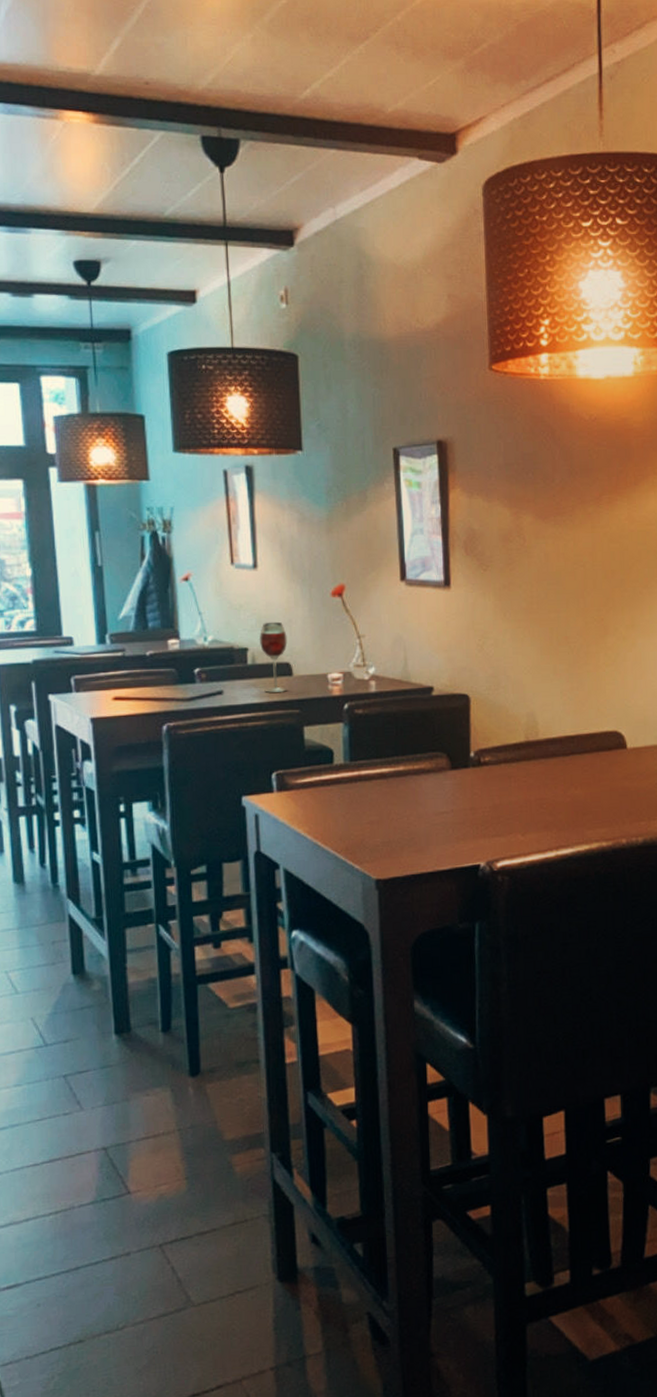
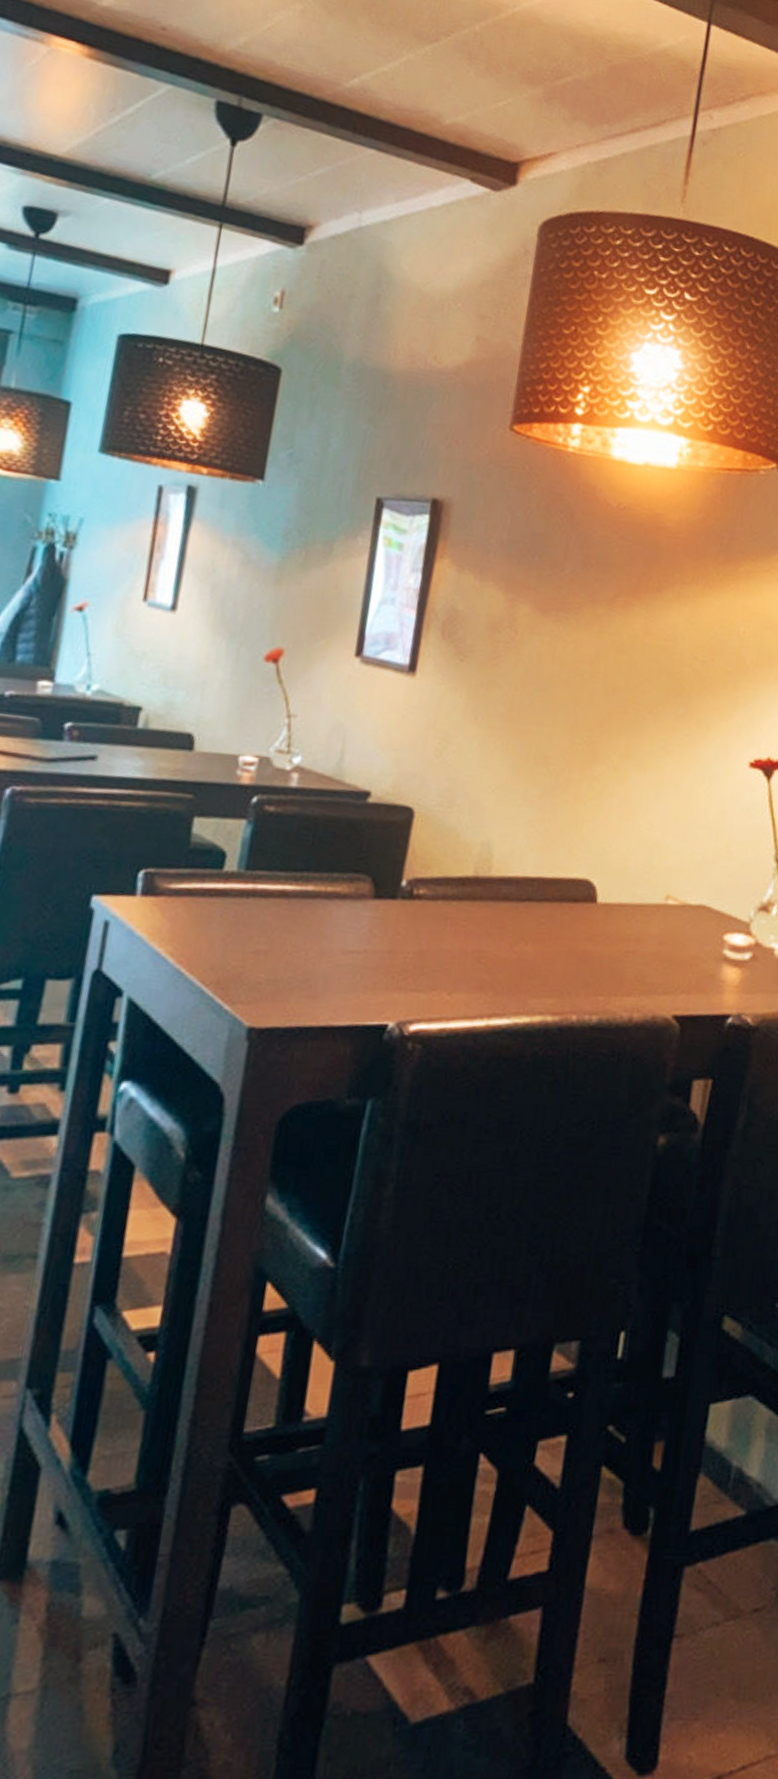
wineglass: present [259,621,288,693] -> none [152,679,197,771]

